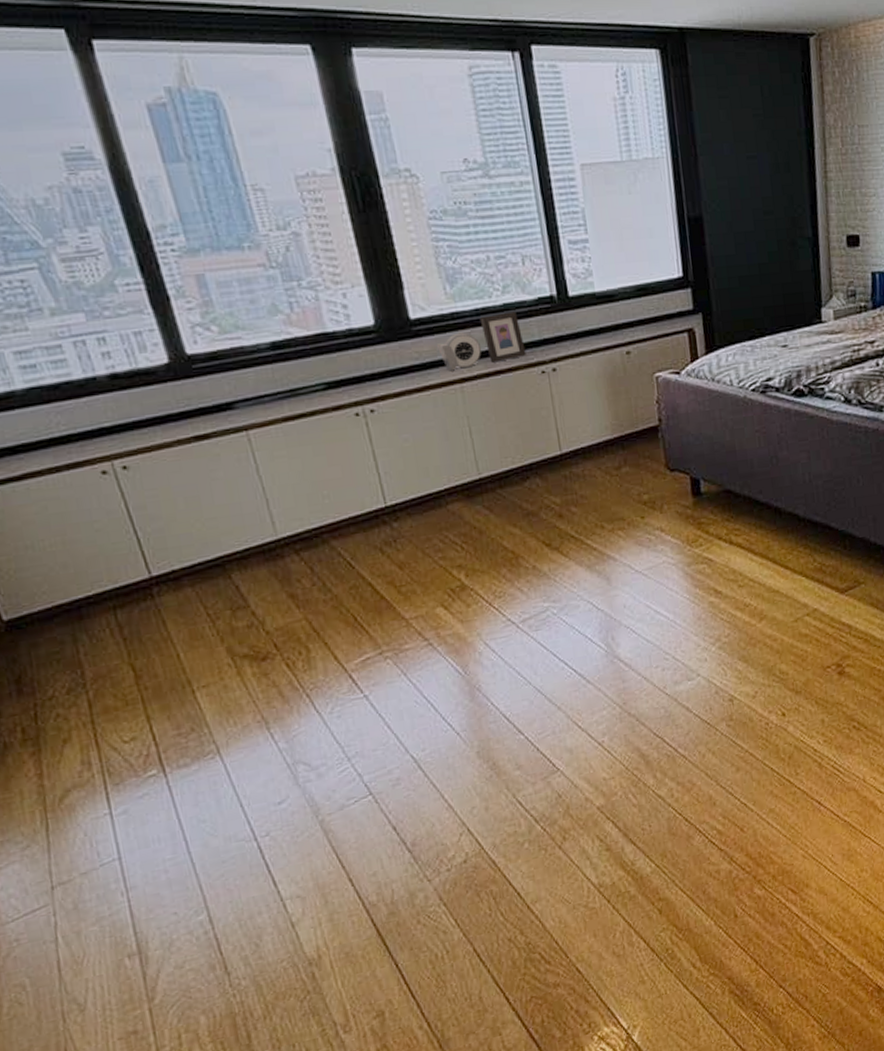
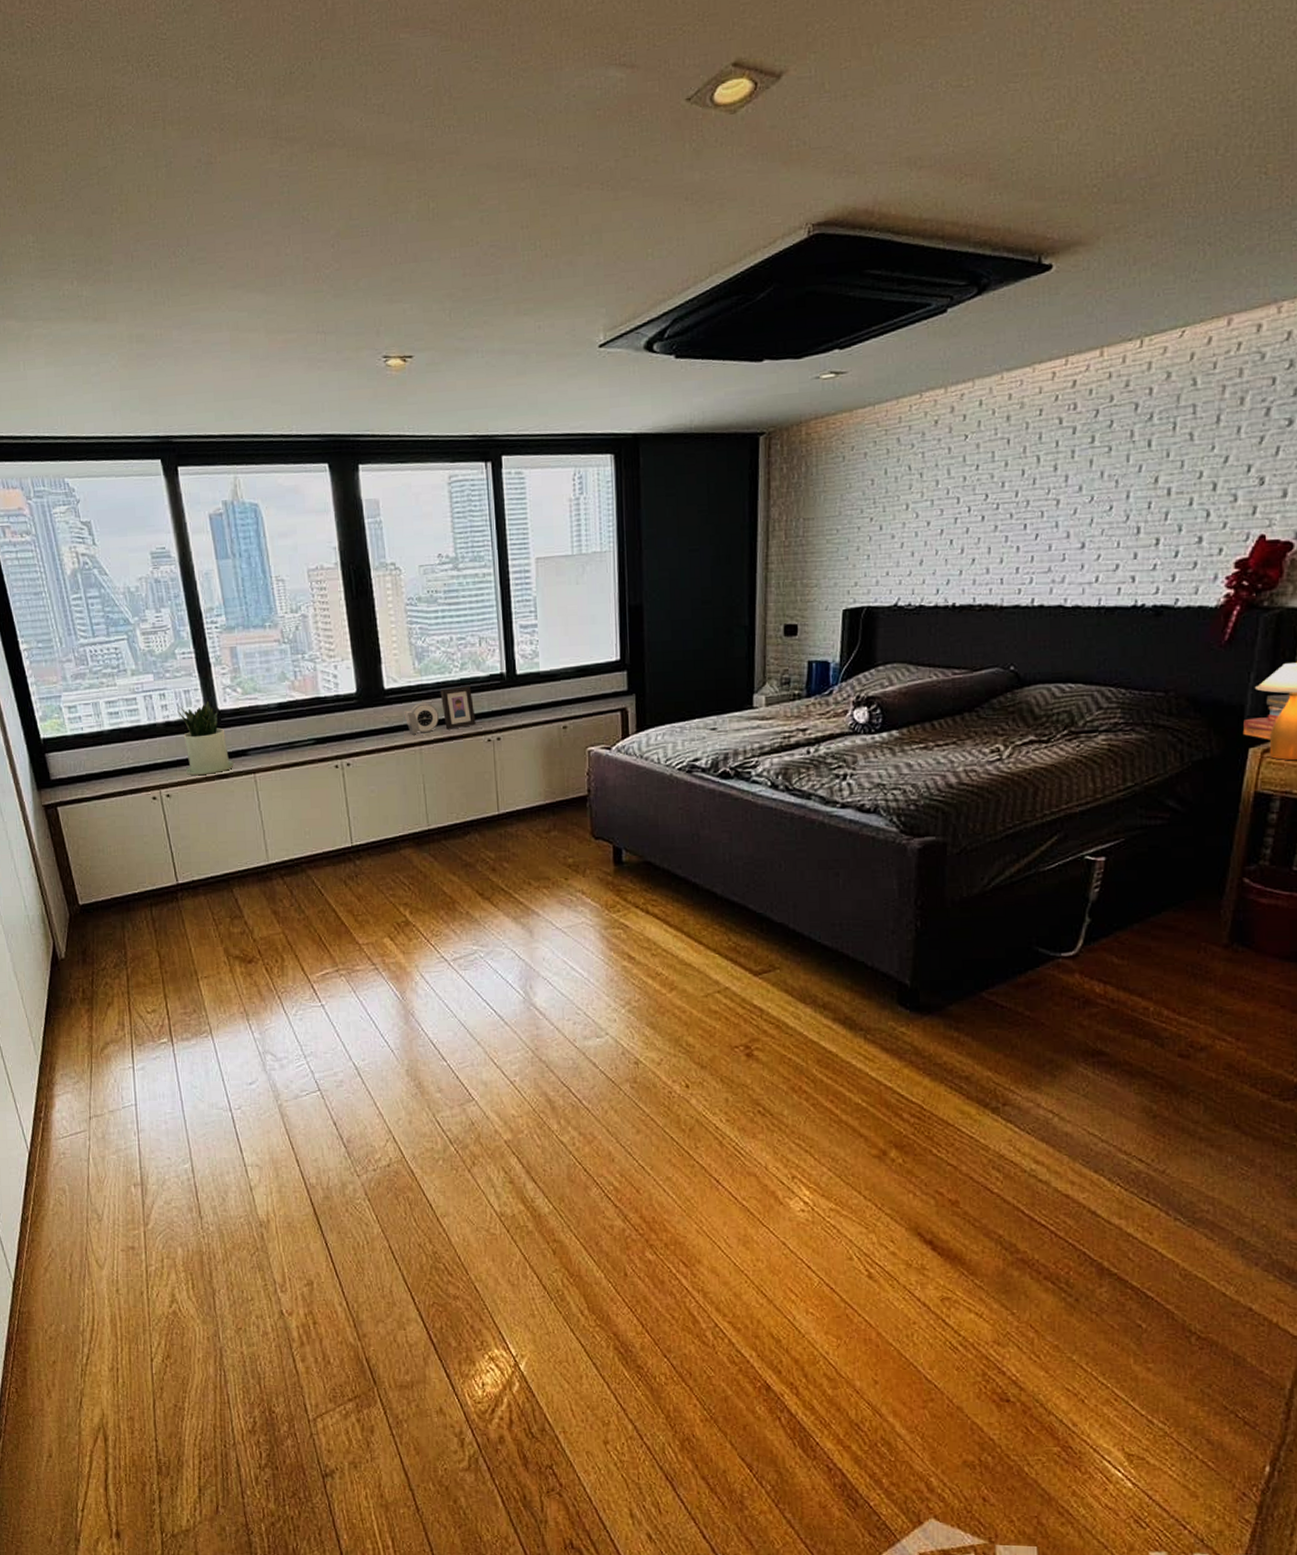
planter: none [126,345,217,440] -> present [177,701,234,776]

